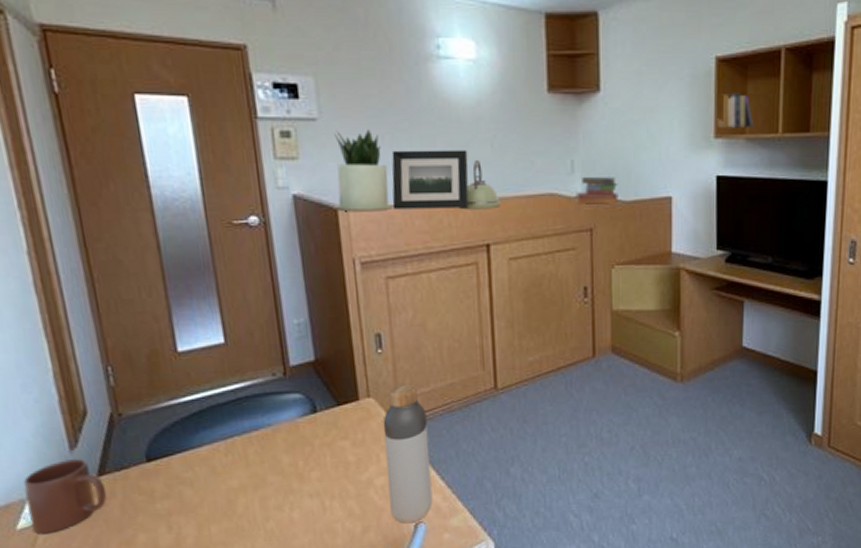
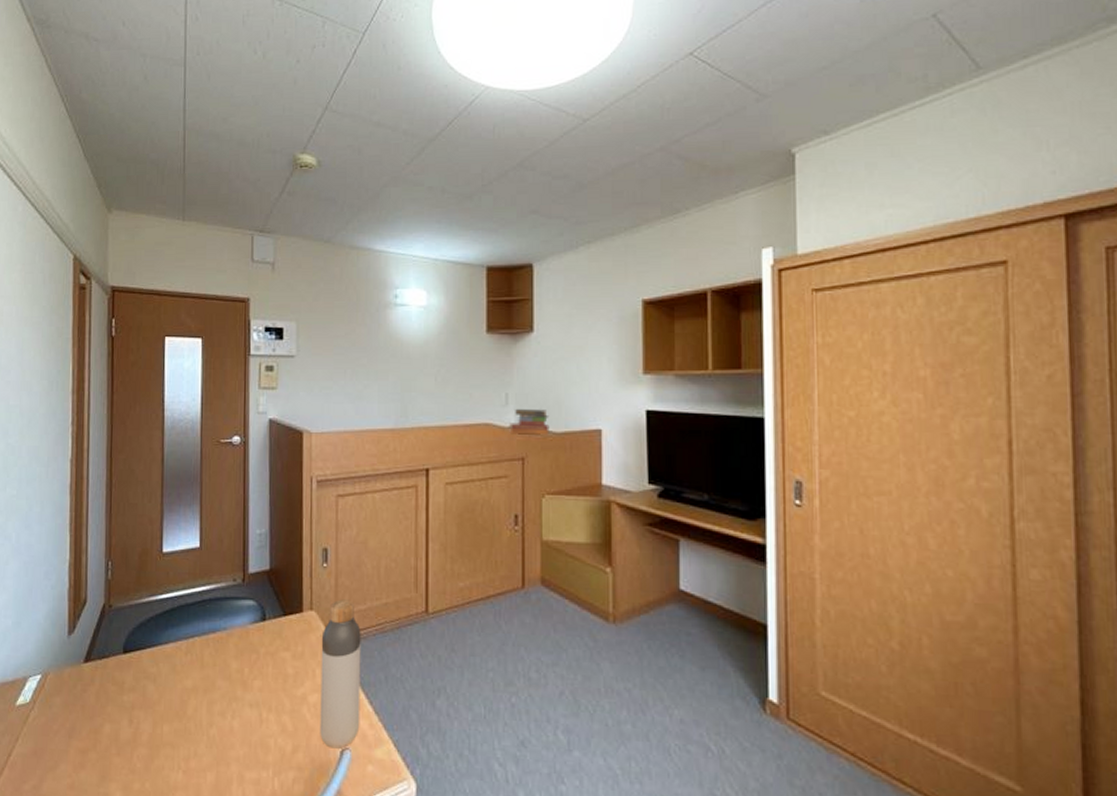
mug: present [23,459,107,534] -> none [27,644,88,713]
planter: present [334,130,394,212] -> none [301,365,349,436]
picture frame: present [391,149,469,210] -> none [348,382,415,435]
kettle: present [458,159,502,210] -> none [403,391,442,437]
books: present [717,92,754,128] -> none [645,331,683,365]

